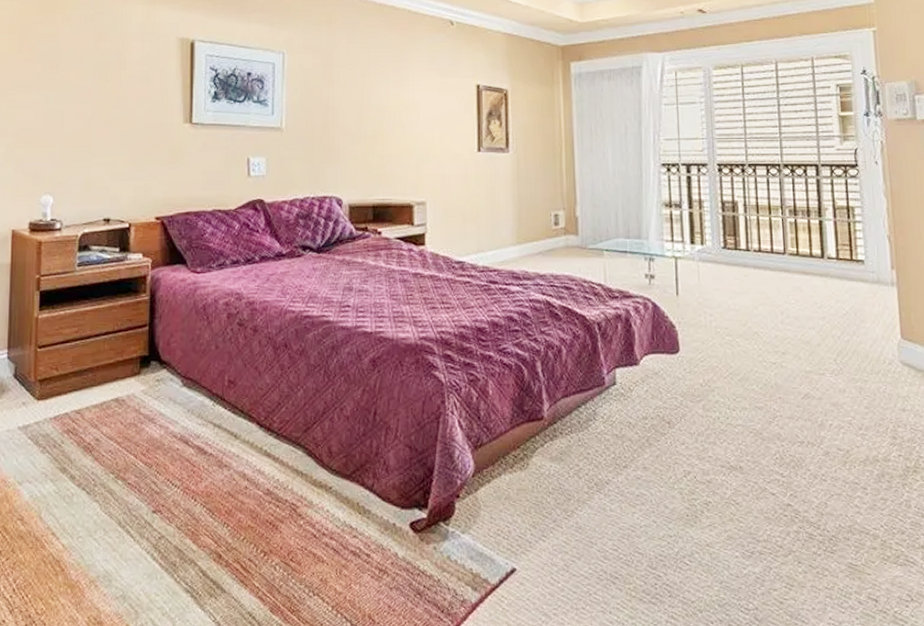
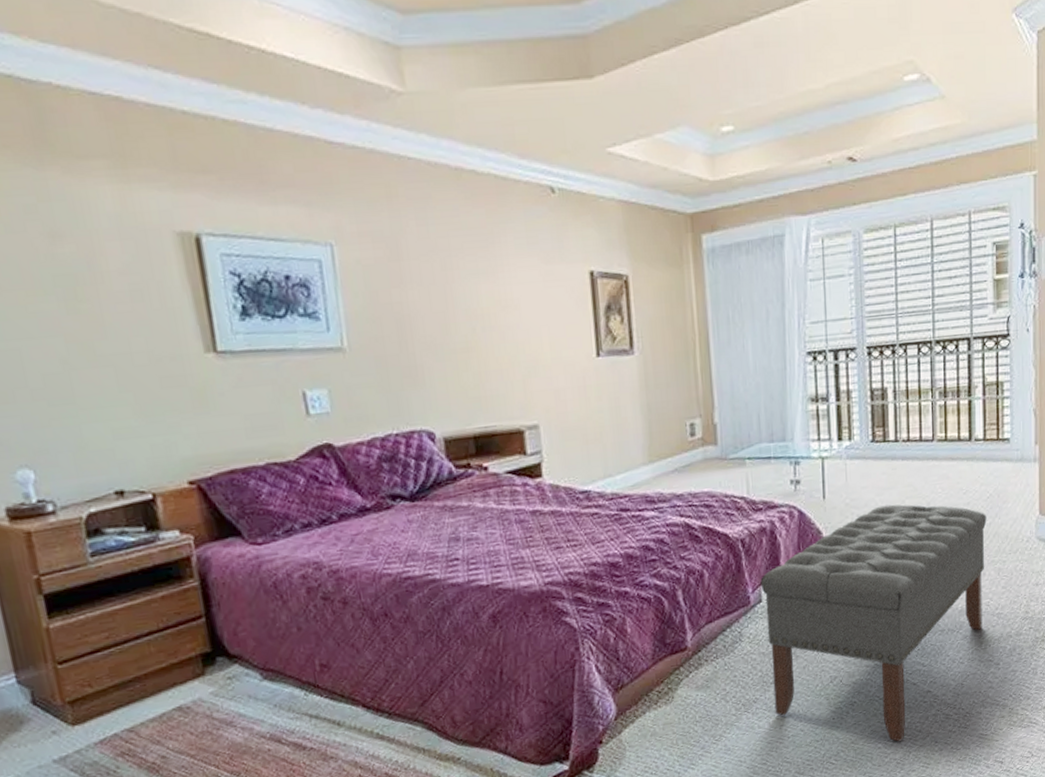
bench: none [615,309,846,554] -> present [760,504,987,742]

